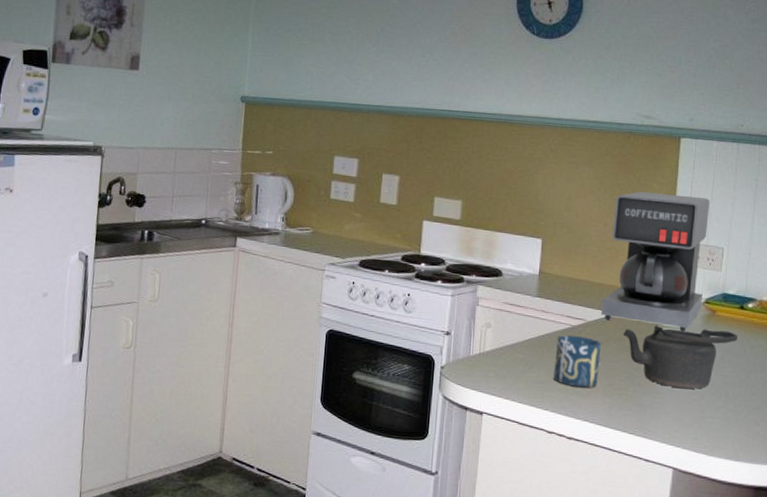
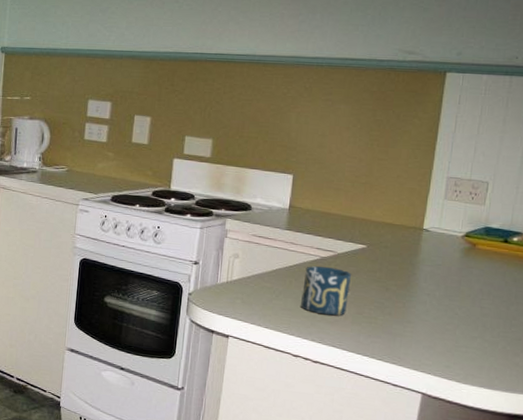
coffee maker: present [601,191,710,332] -> none [352,127,476,265]
teapot: present [623,325,738,389] -> none [375,257,500,320]

